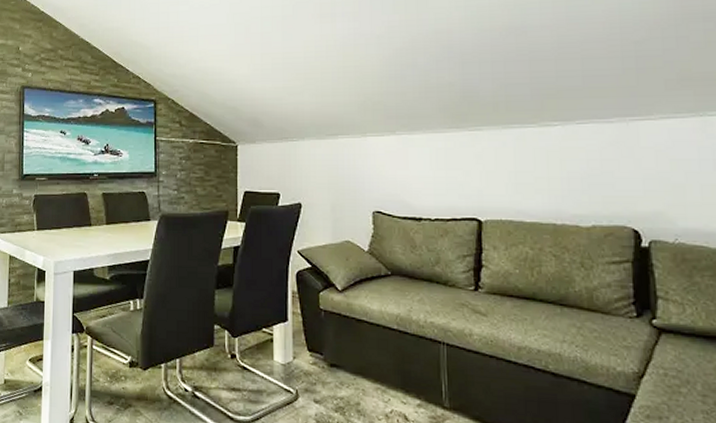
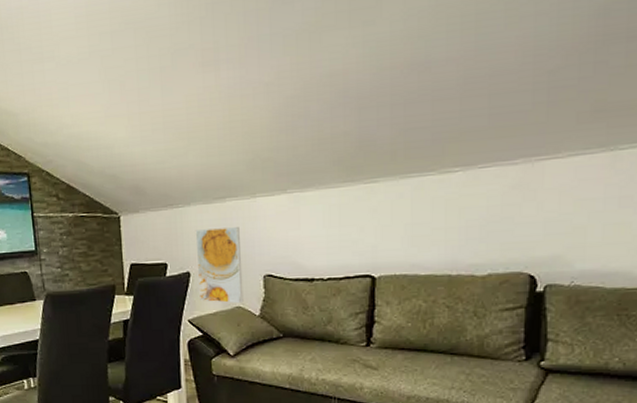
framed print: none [308,163,353,238] -> present [195,227,244,304]

